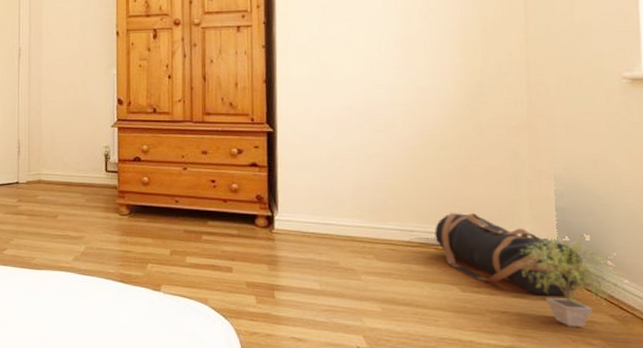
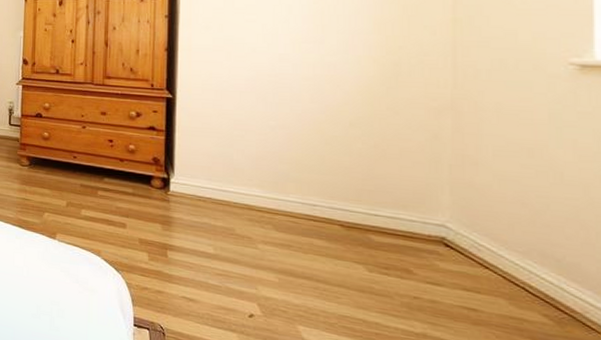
duffel bag: present [435,212,585,296] -> none [340,190,514,289]
potted plant: present [515,234,623,327] -> none [431,225,561,323]

